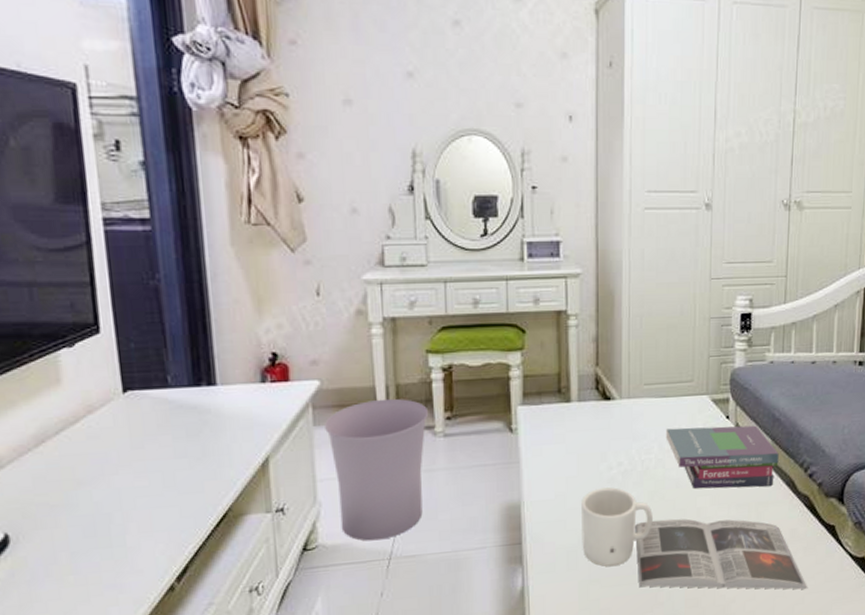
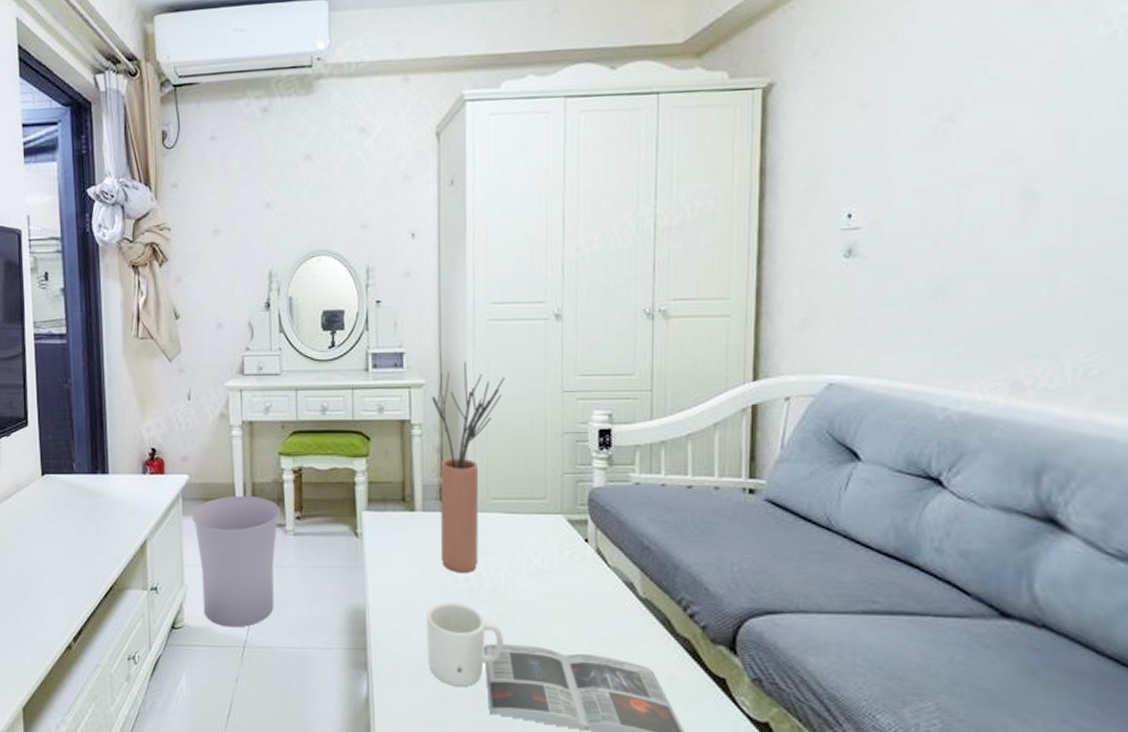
vase: none [588,250,659,458] -> present [432,361,505,573]
books: present [665,425,779,489] -> none [516,547,650,623]

